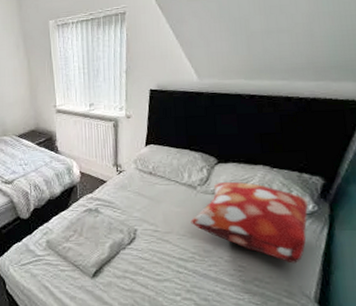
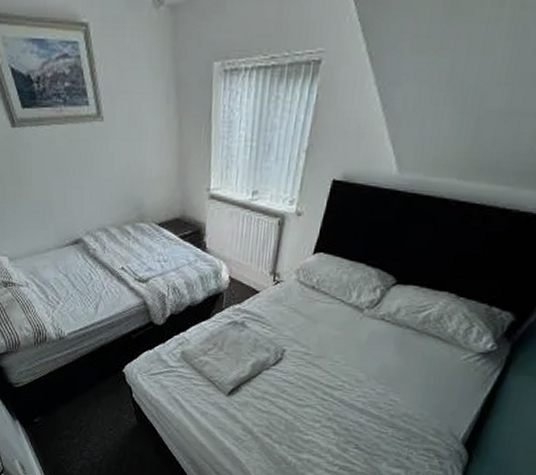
decorative pillow: present [190,182,309,264] -> none [348,307,489,404]

